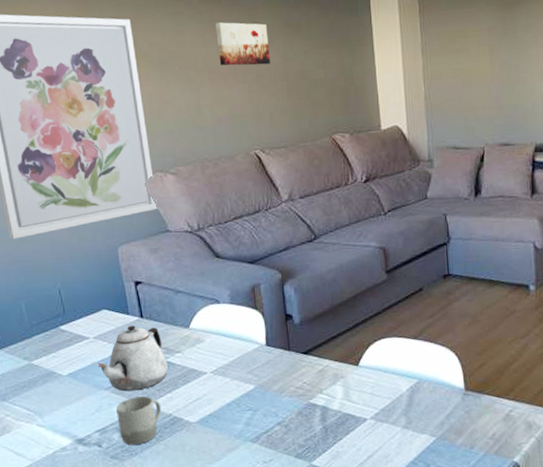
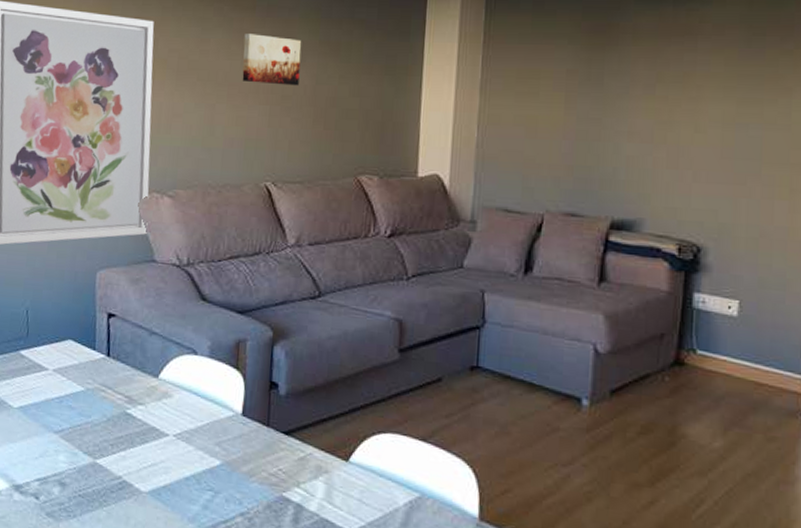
teapot: present [97,325,168,392] -> none [51,363,127,441]
cup: present [116,396,162,446] -> none [61,447,112,506]

